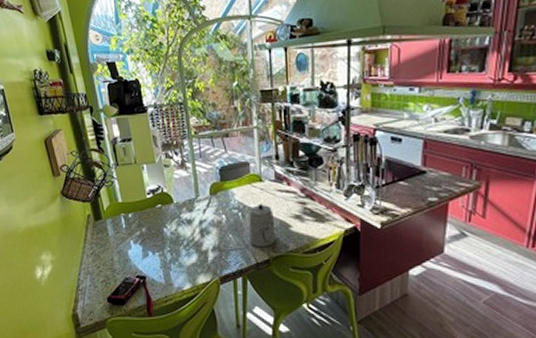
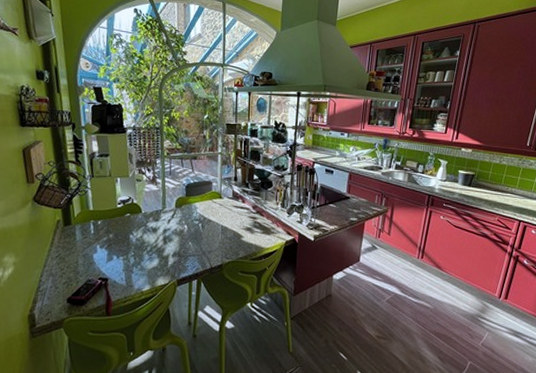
teapot: present [249,203,276,248] -> none [207,217,230,254]

